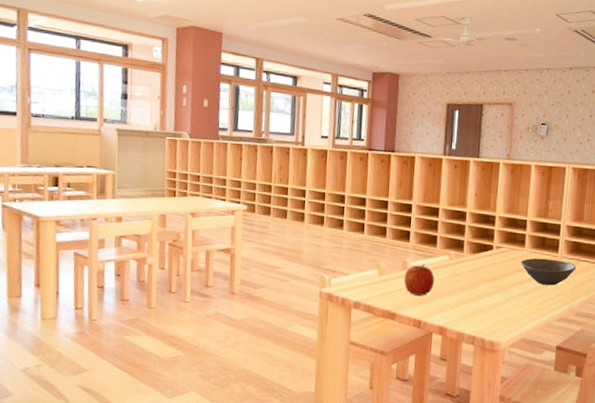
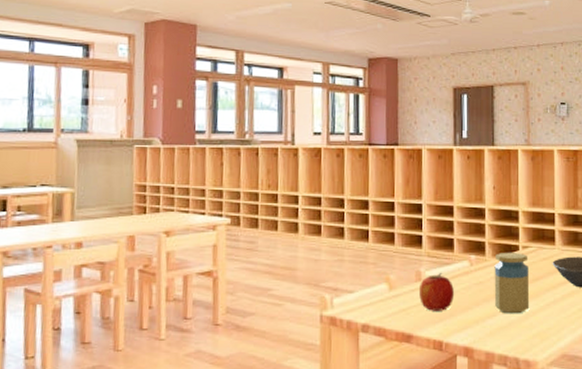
jar: none [467,250,501,303] -> present [494,252,530,314]

